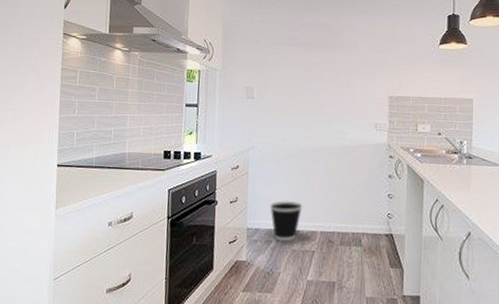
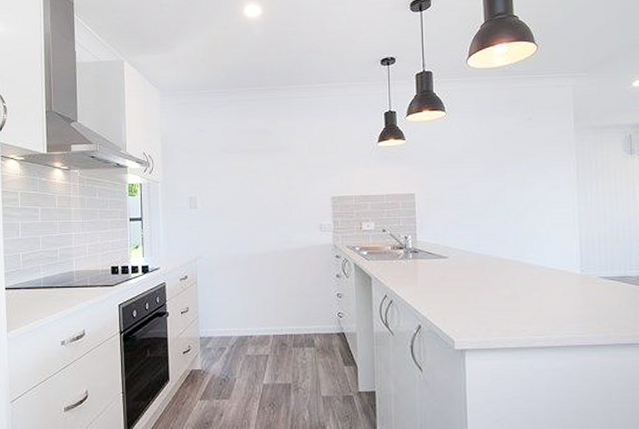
wastebasket: present [270,201,303,242] -> none [221,308,254,348]

